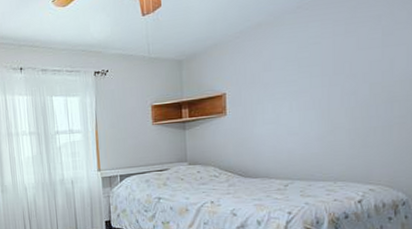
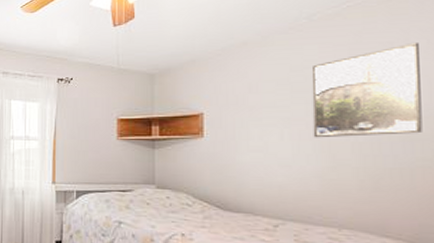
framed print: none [315,14,402,107] -> present [311,43,422,138]

